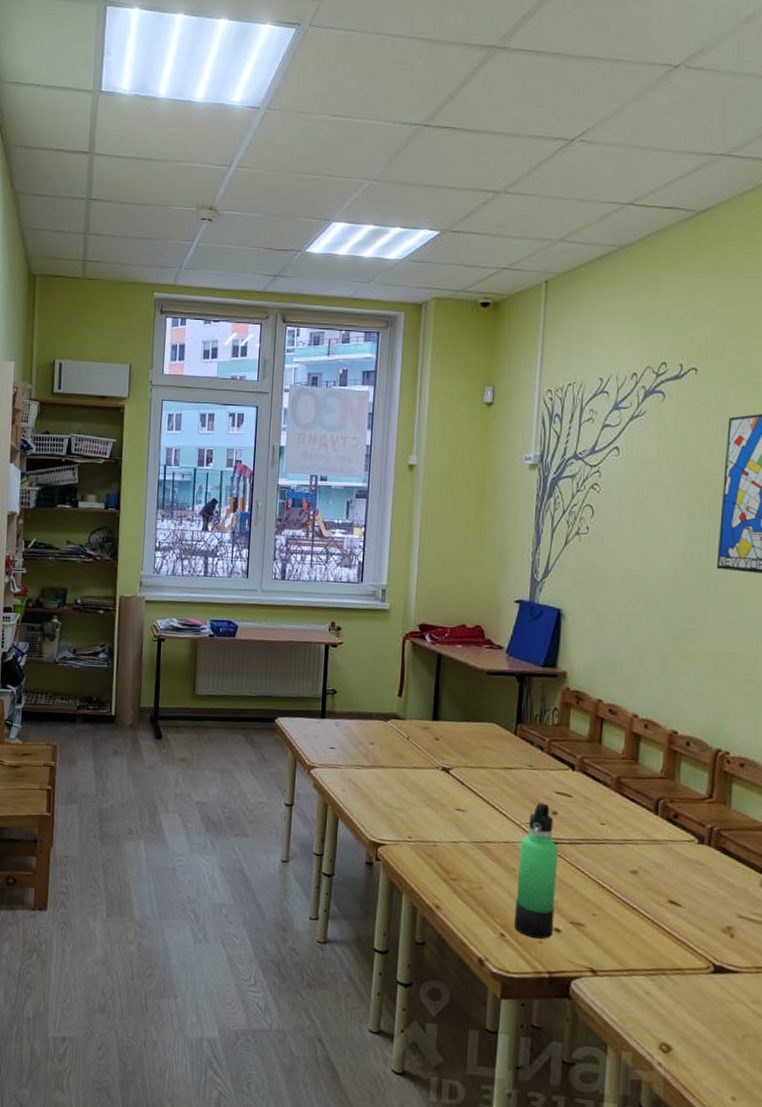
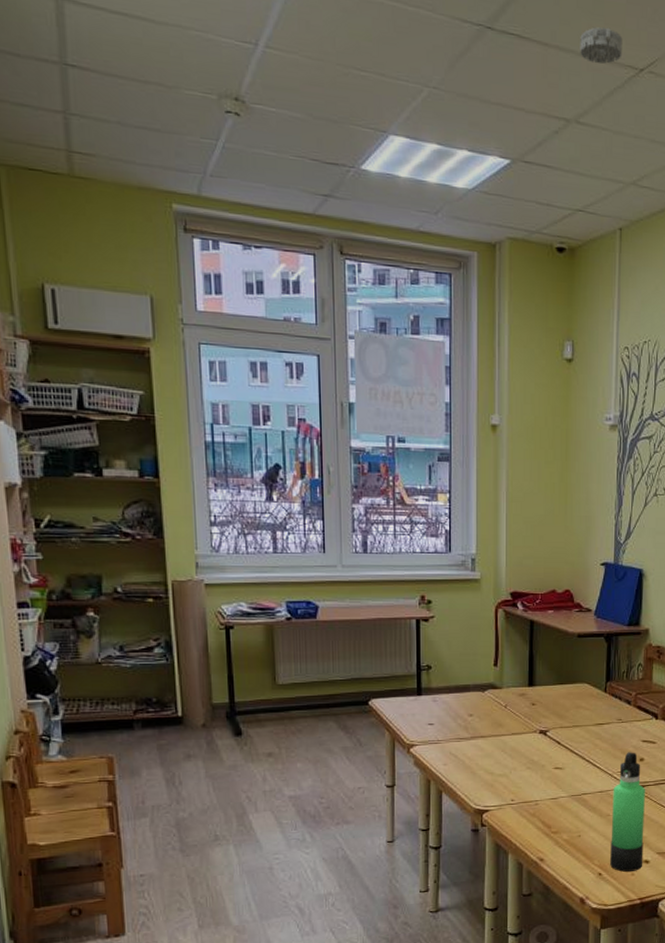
smoke detector: none [511,109,554,141] -> present [580,27,623,65]

